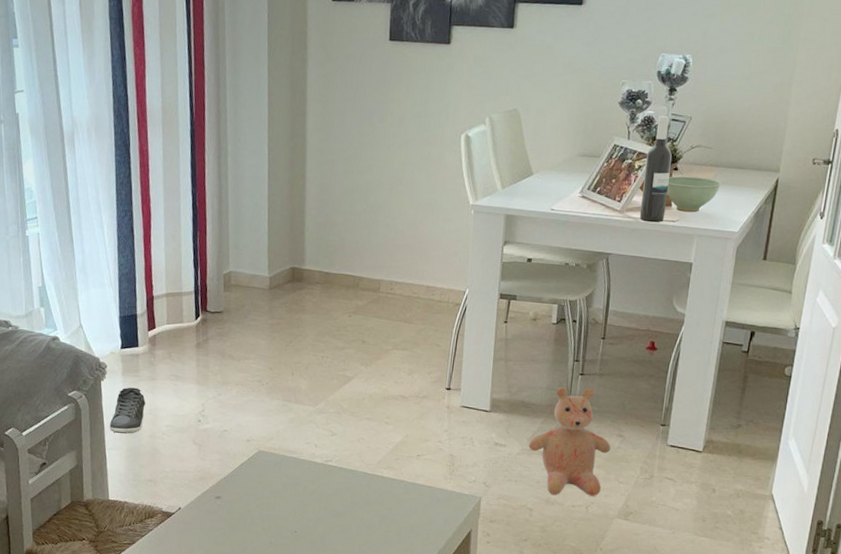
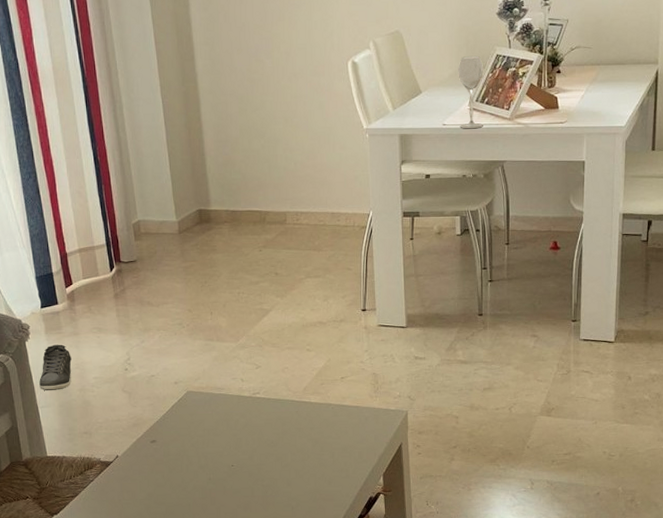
stuffed animal: present [528,387,611,496] -> none [447,294,526,401]
wineglass: none [568,142,600,218] -> present [457,55,484,129]
wine bottle: present [639,115,672,223] -> none [528,21,553,127]
bowl: present [666,176,721,213] -> none [552,77,604,113]

